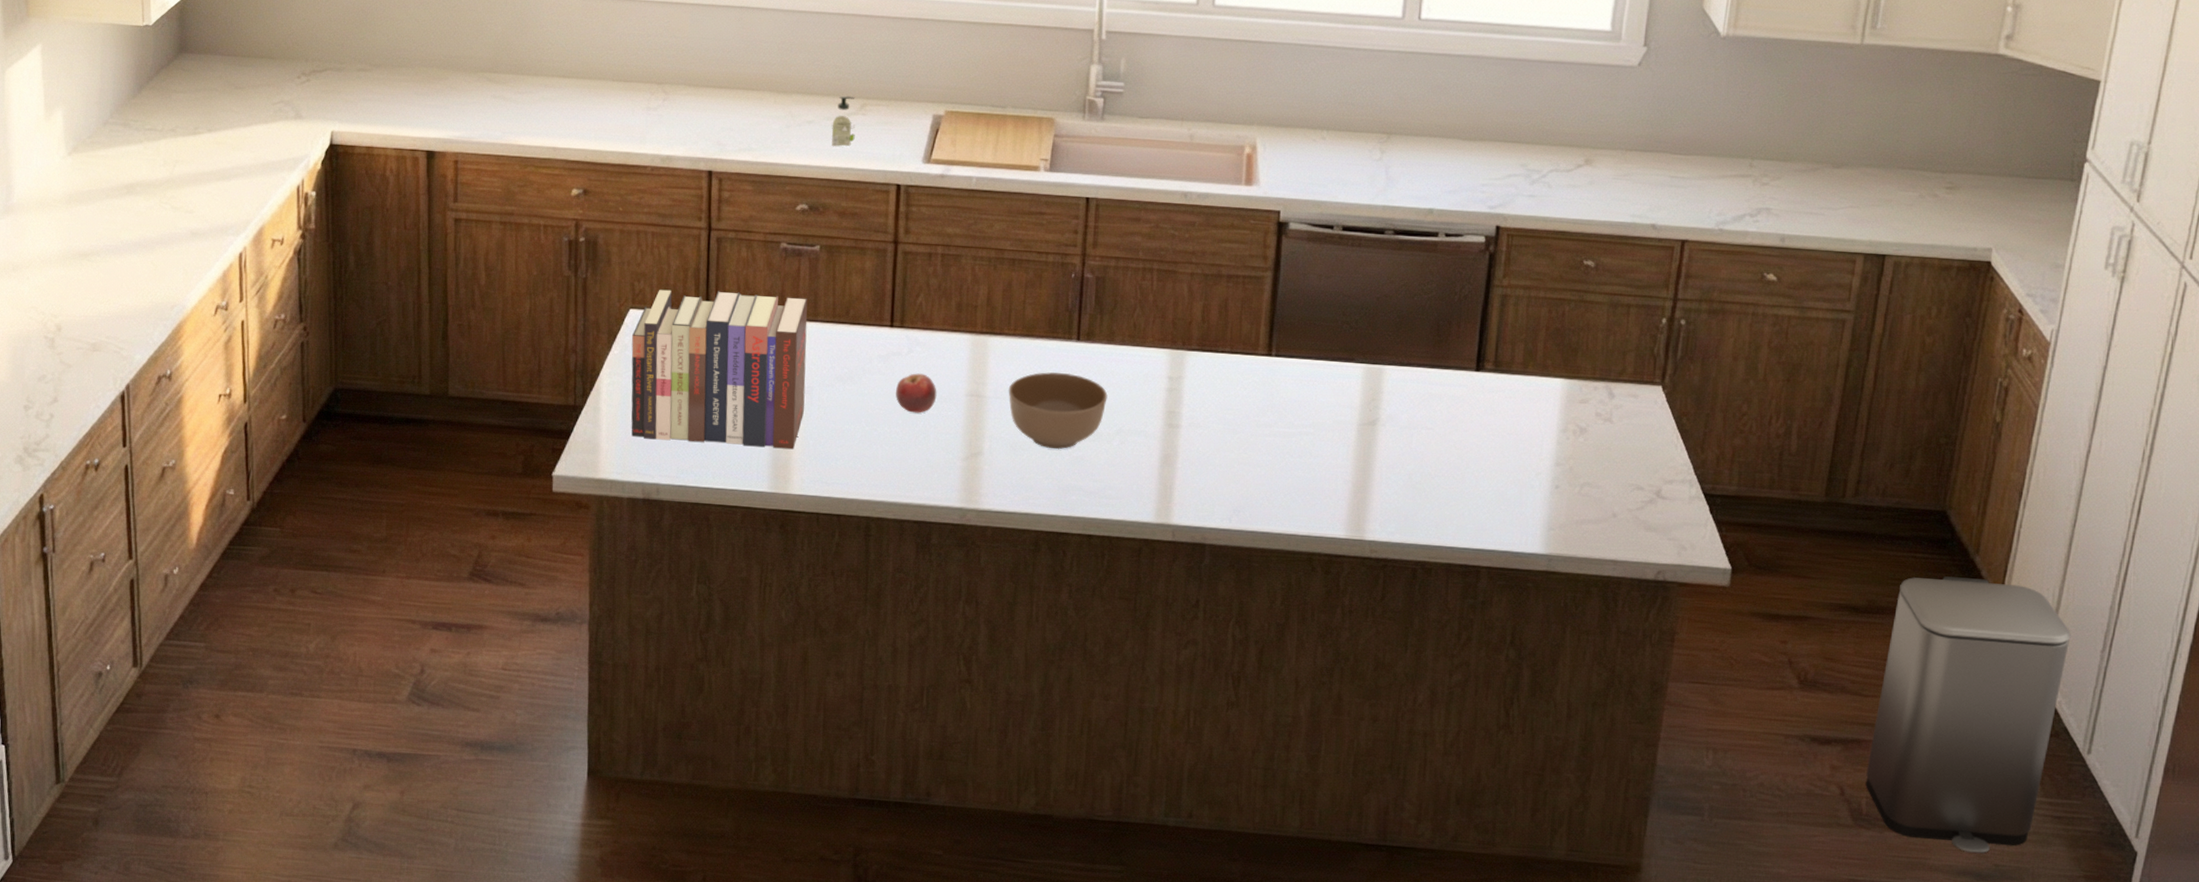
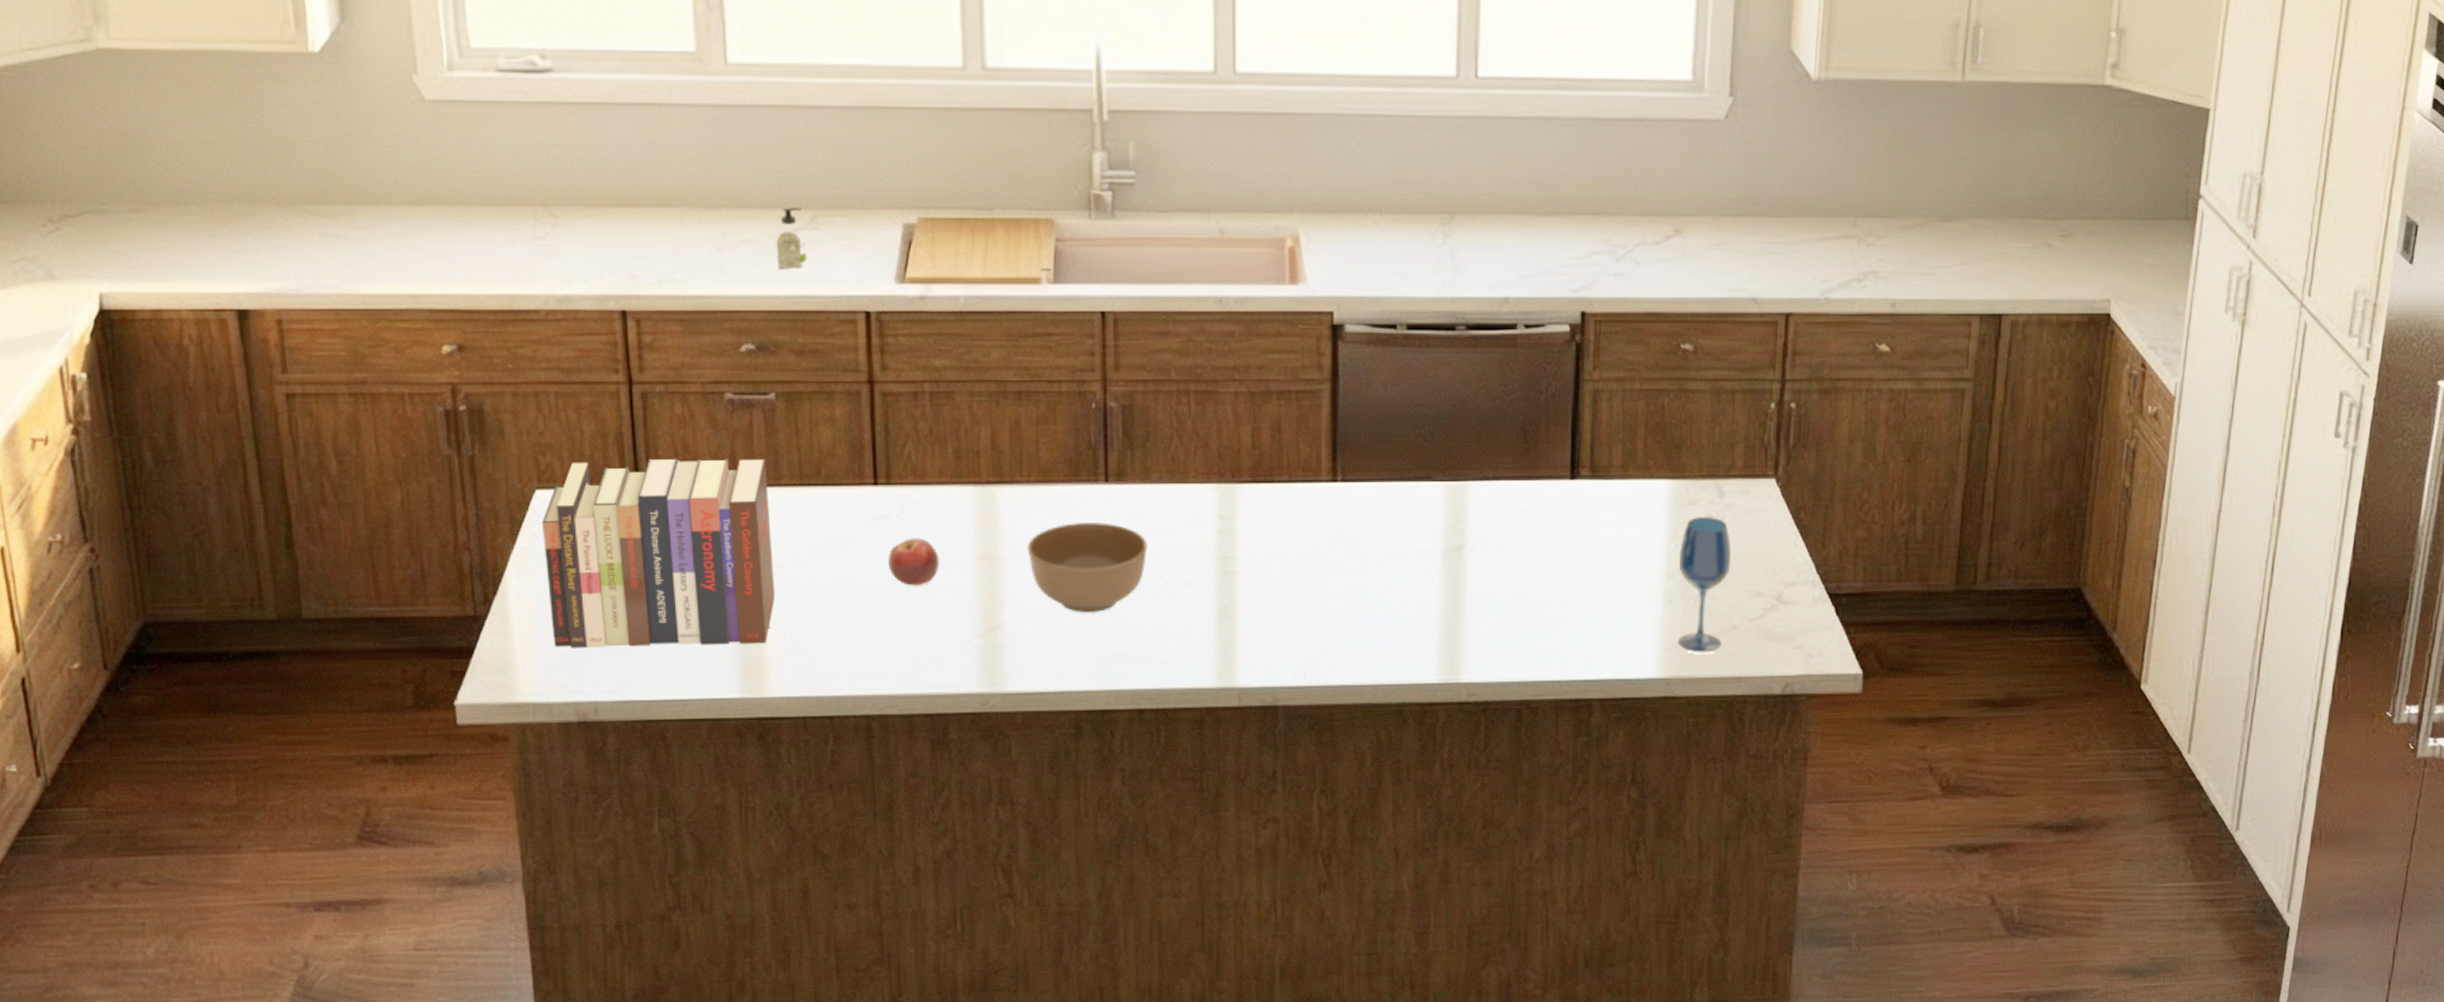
wineglass: none [1561,413,1618,536] -> present [1677,516,1732,653]
pedal bin: present [1865,576,2071,854] -> none [2016,657,2213,950]

